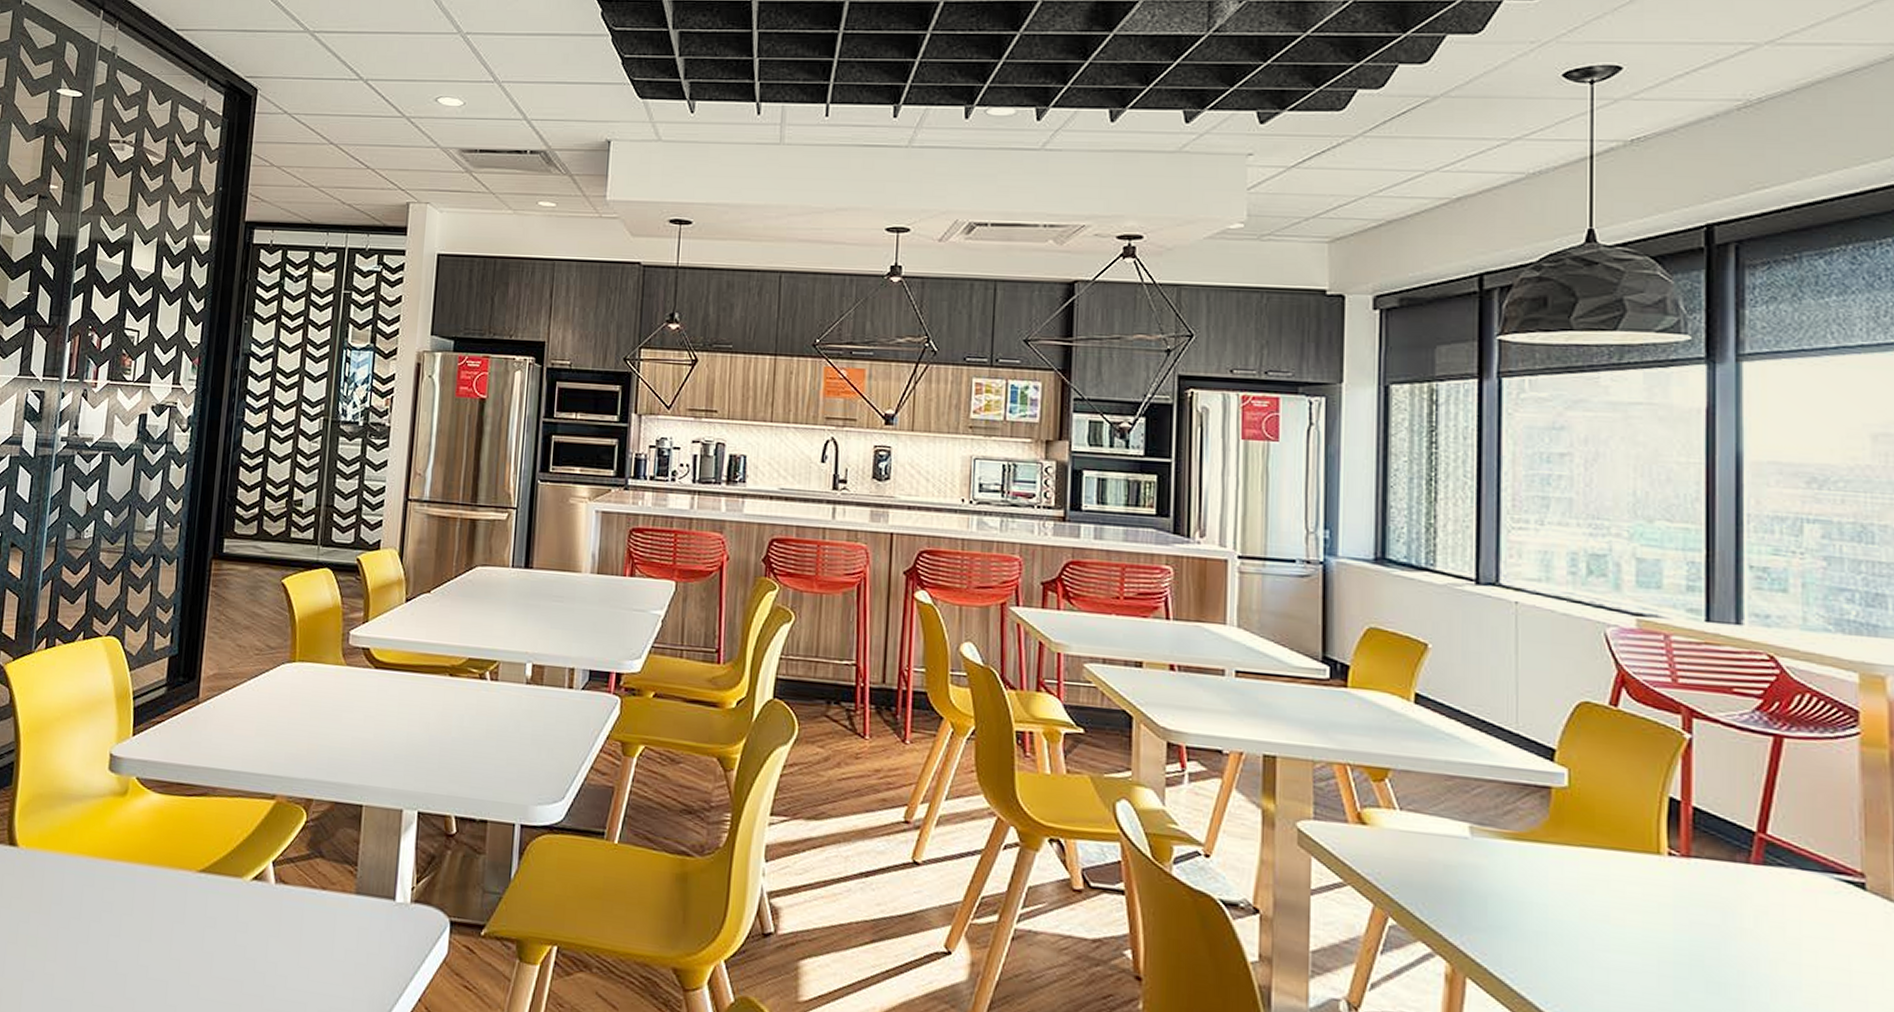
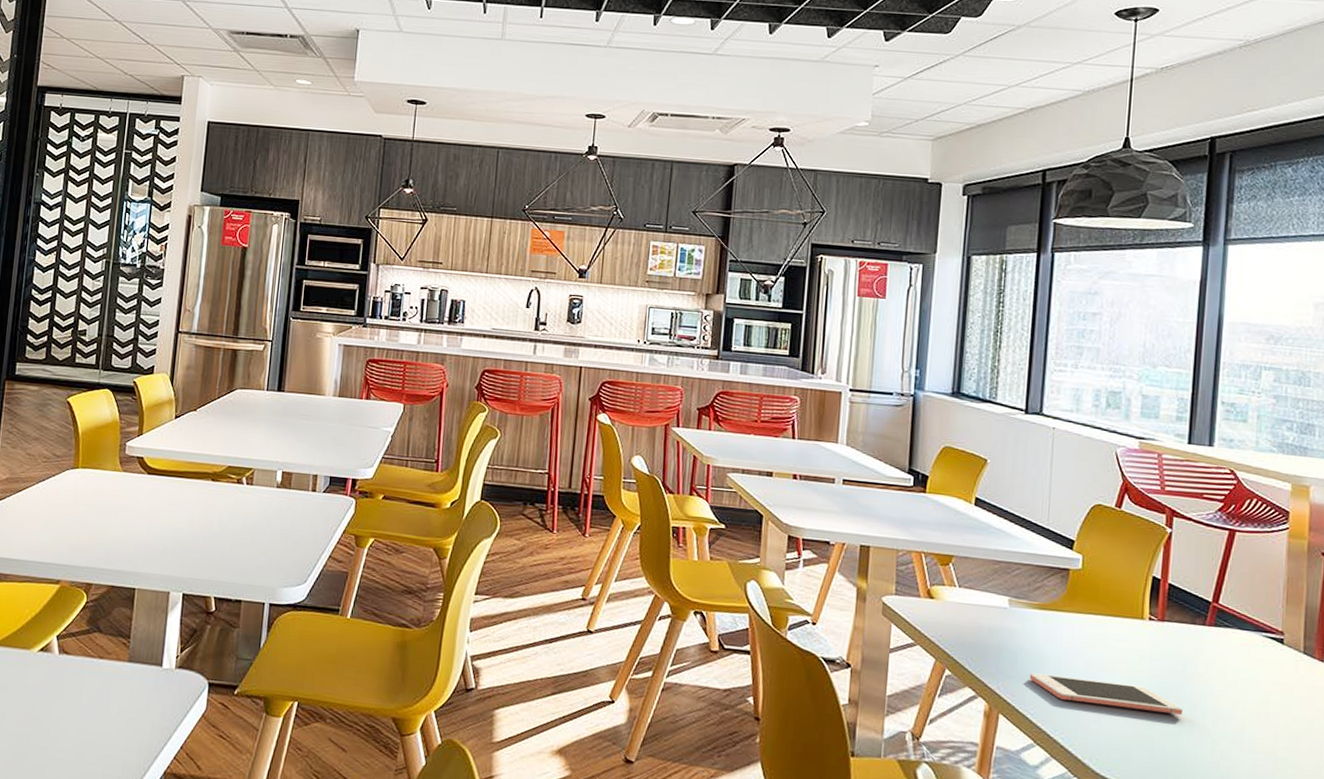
cell phone: none [1504,923,1727,984] -> present [1029,672,1183,715]

